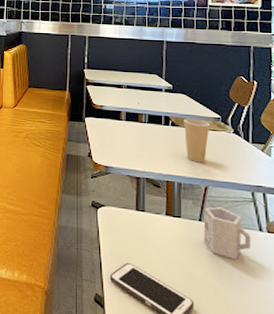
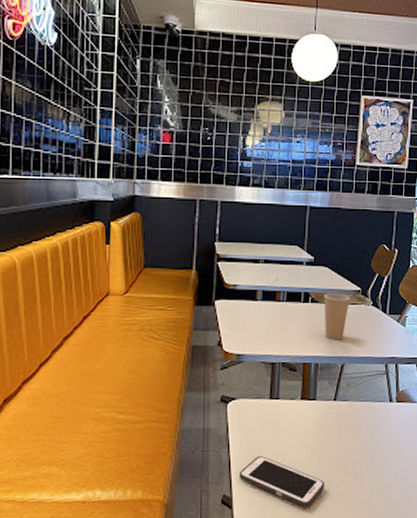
cup: present [203,207,252,260] -> none [337,383,382,434]

